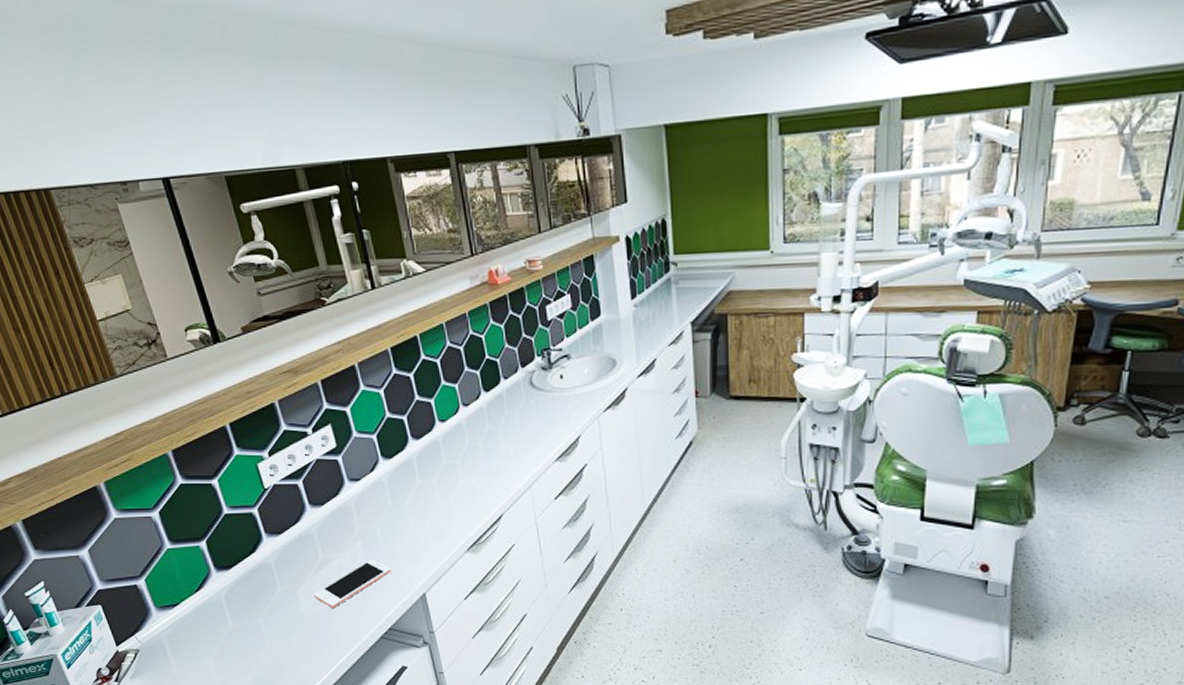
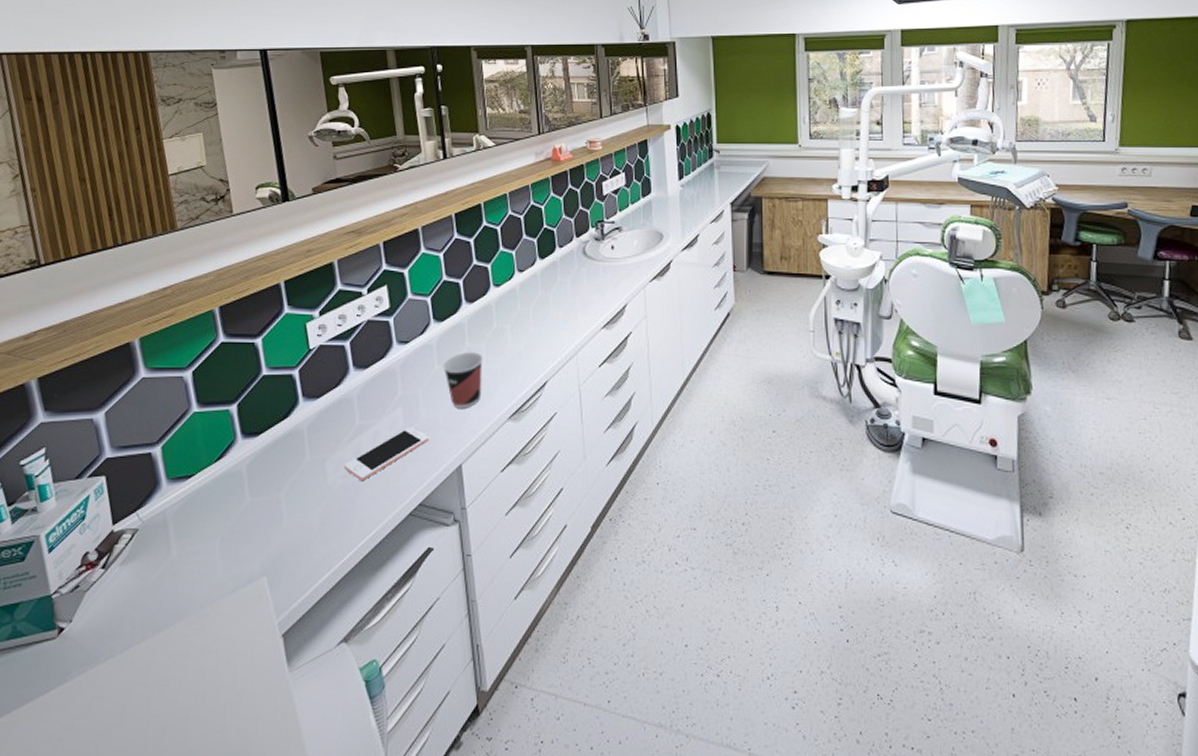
cup: none [397,488,438,541] -> present [443,352,483,408]

